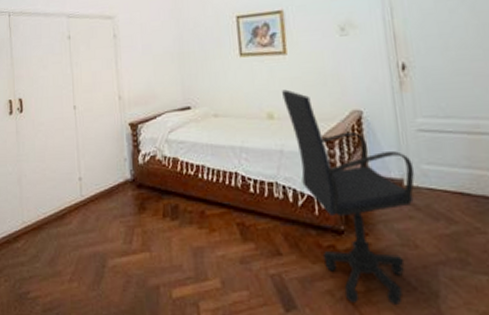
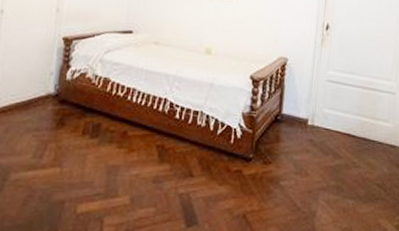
office chair: present [282,89,415,306] -> none [223,29,318,223]

